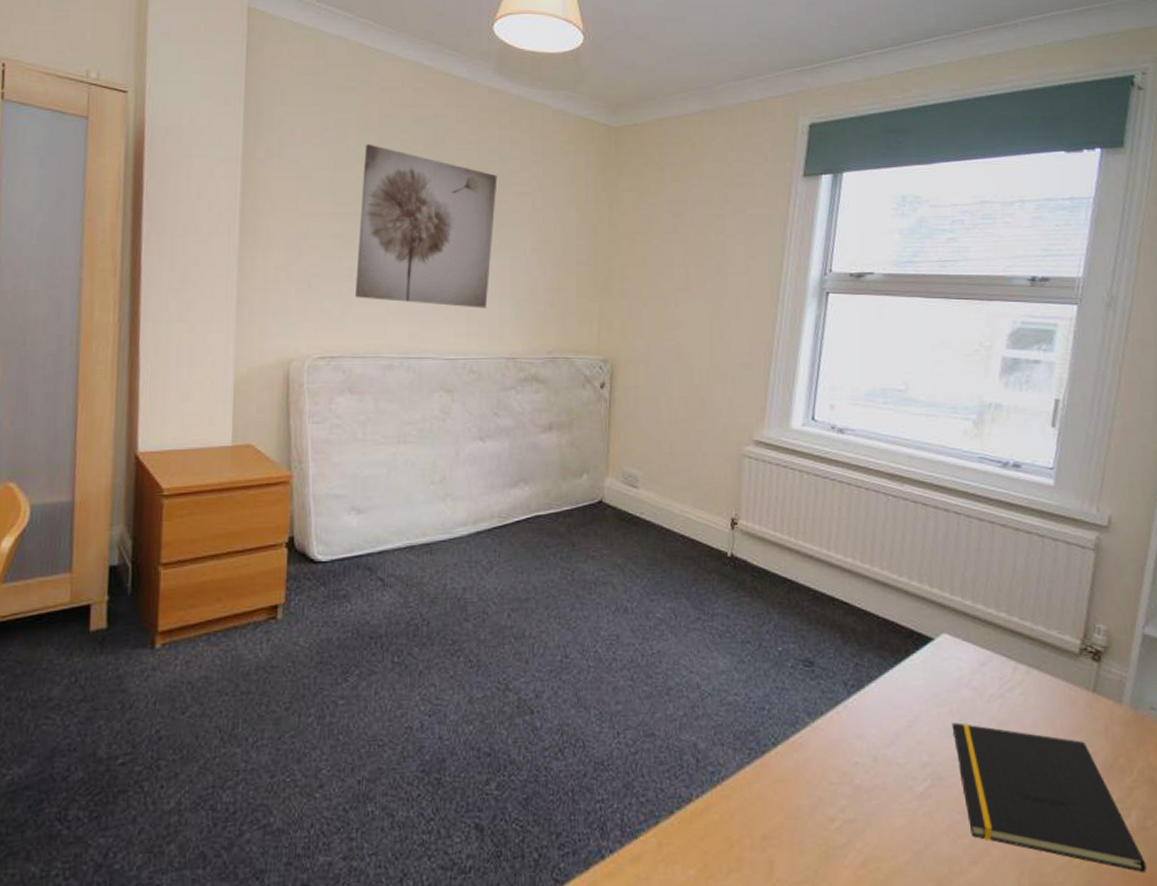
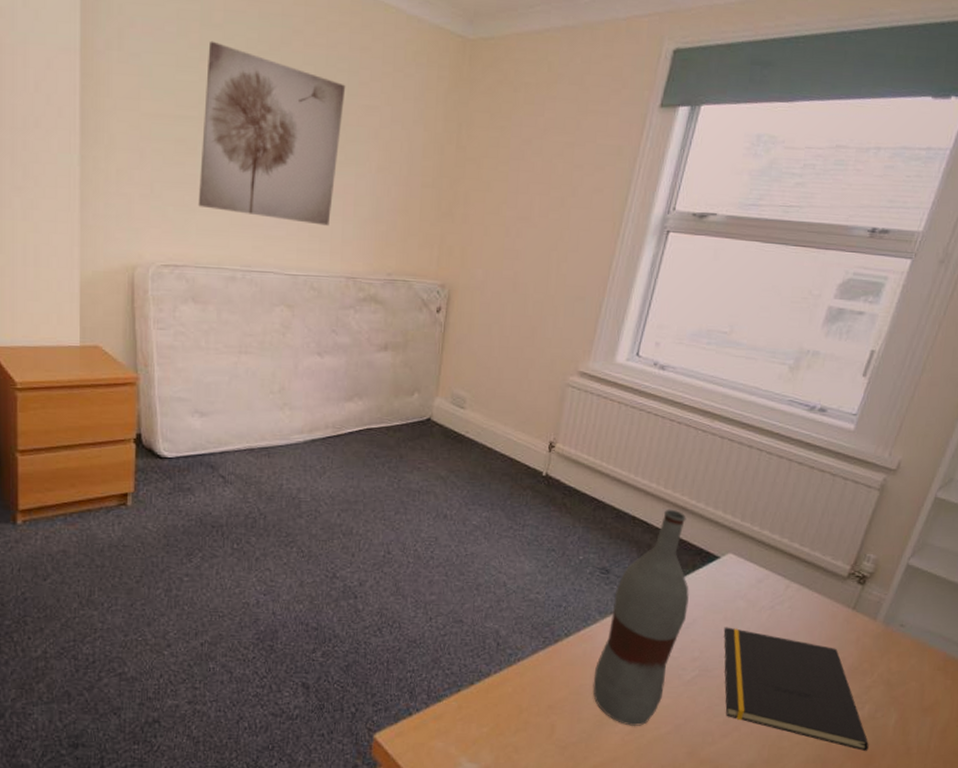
bottle: none [811,586,908,858] -> present [593,509,689,727]

